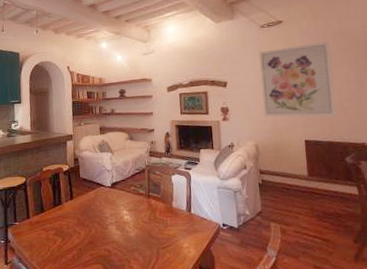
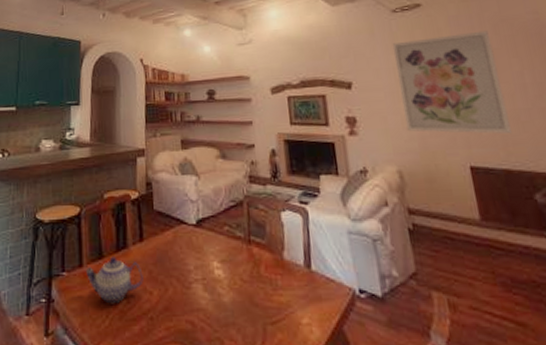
teapot: none [31,210,74,241] -> present [85,256,144,304]

